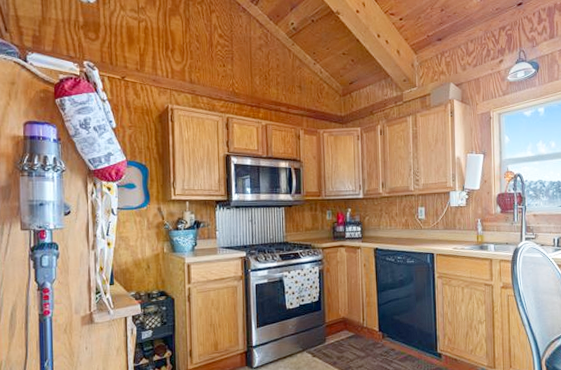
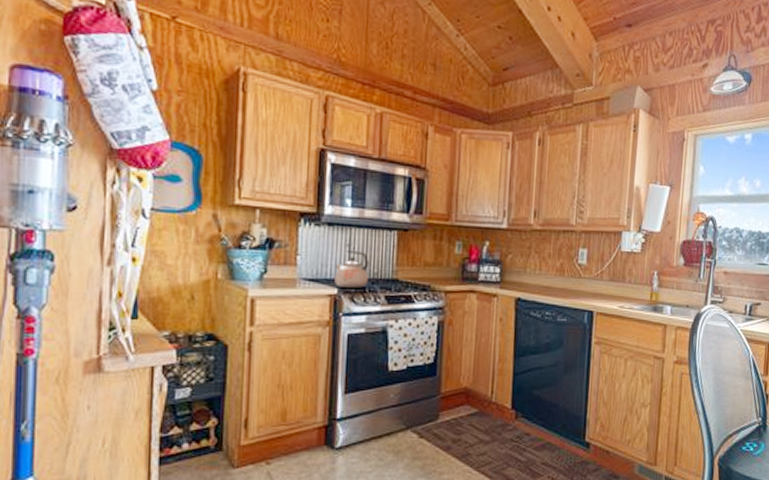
kettle: none [243,224,267,252] -> present [334,249,369,289]

